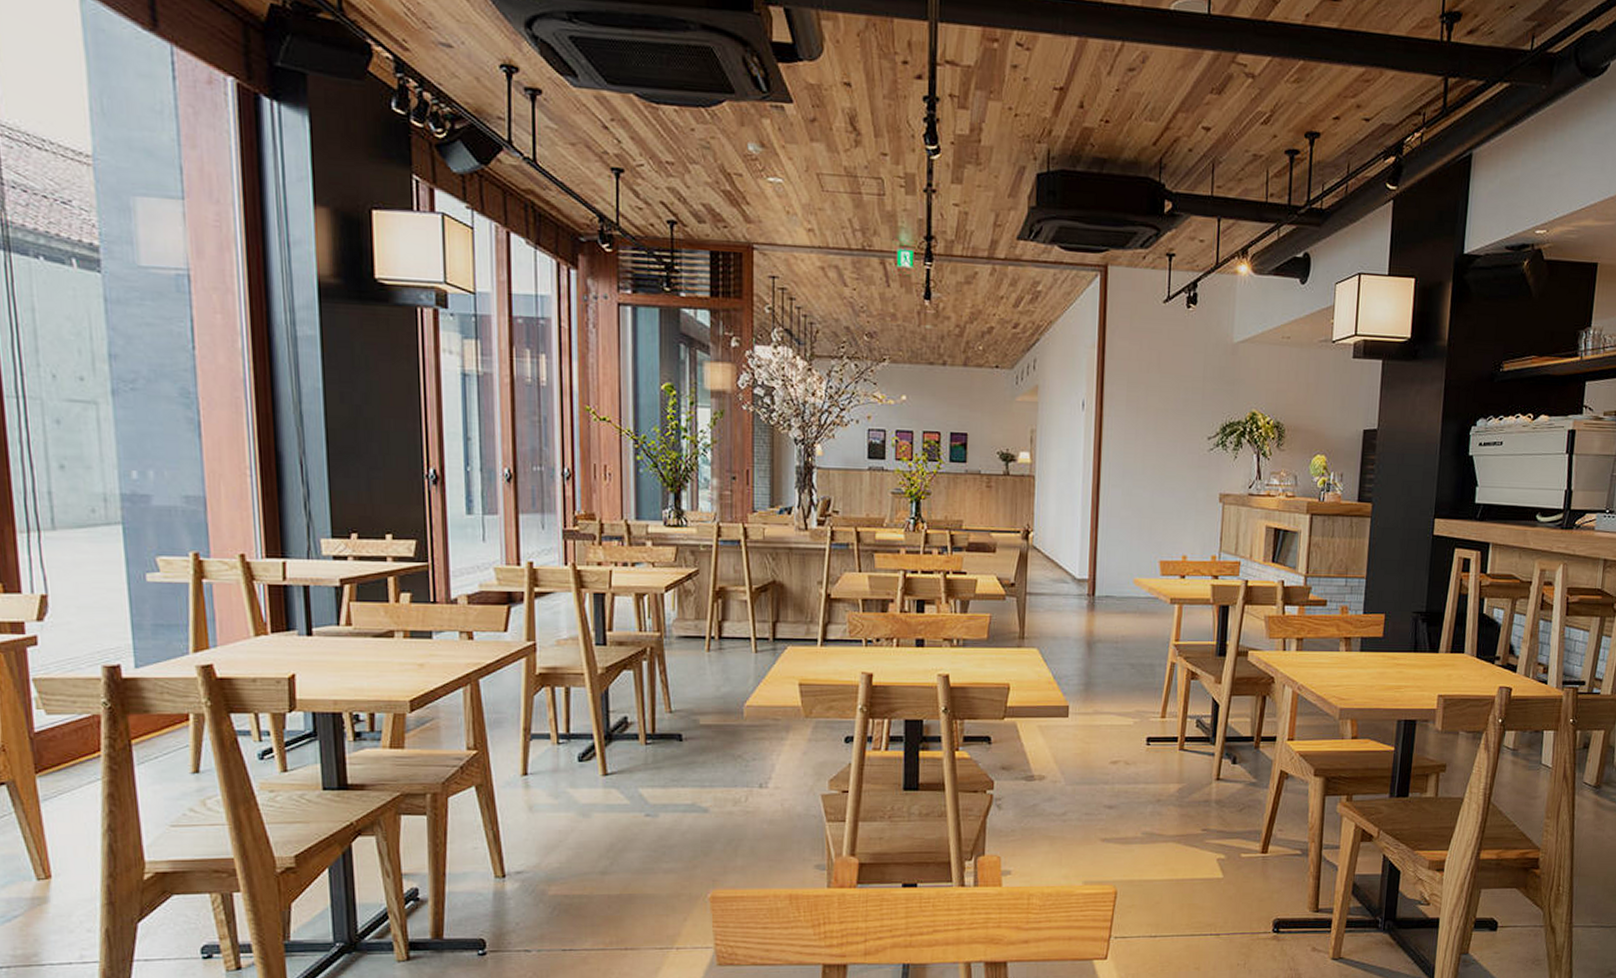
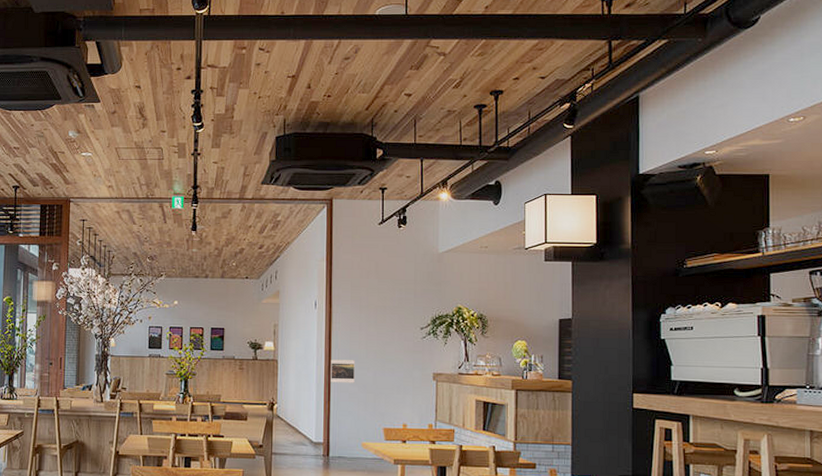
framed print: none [1099,476,1129,506] -> present [331,359,355,383]

